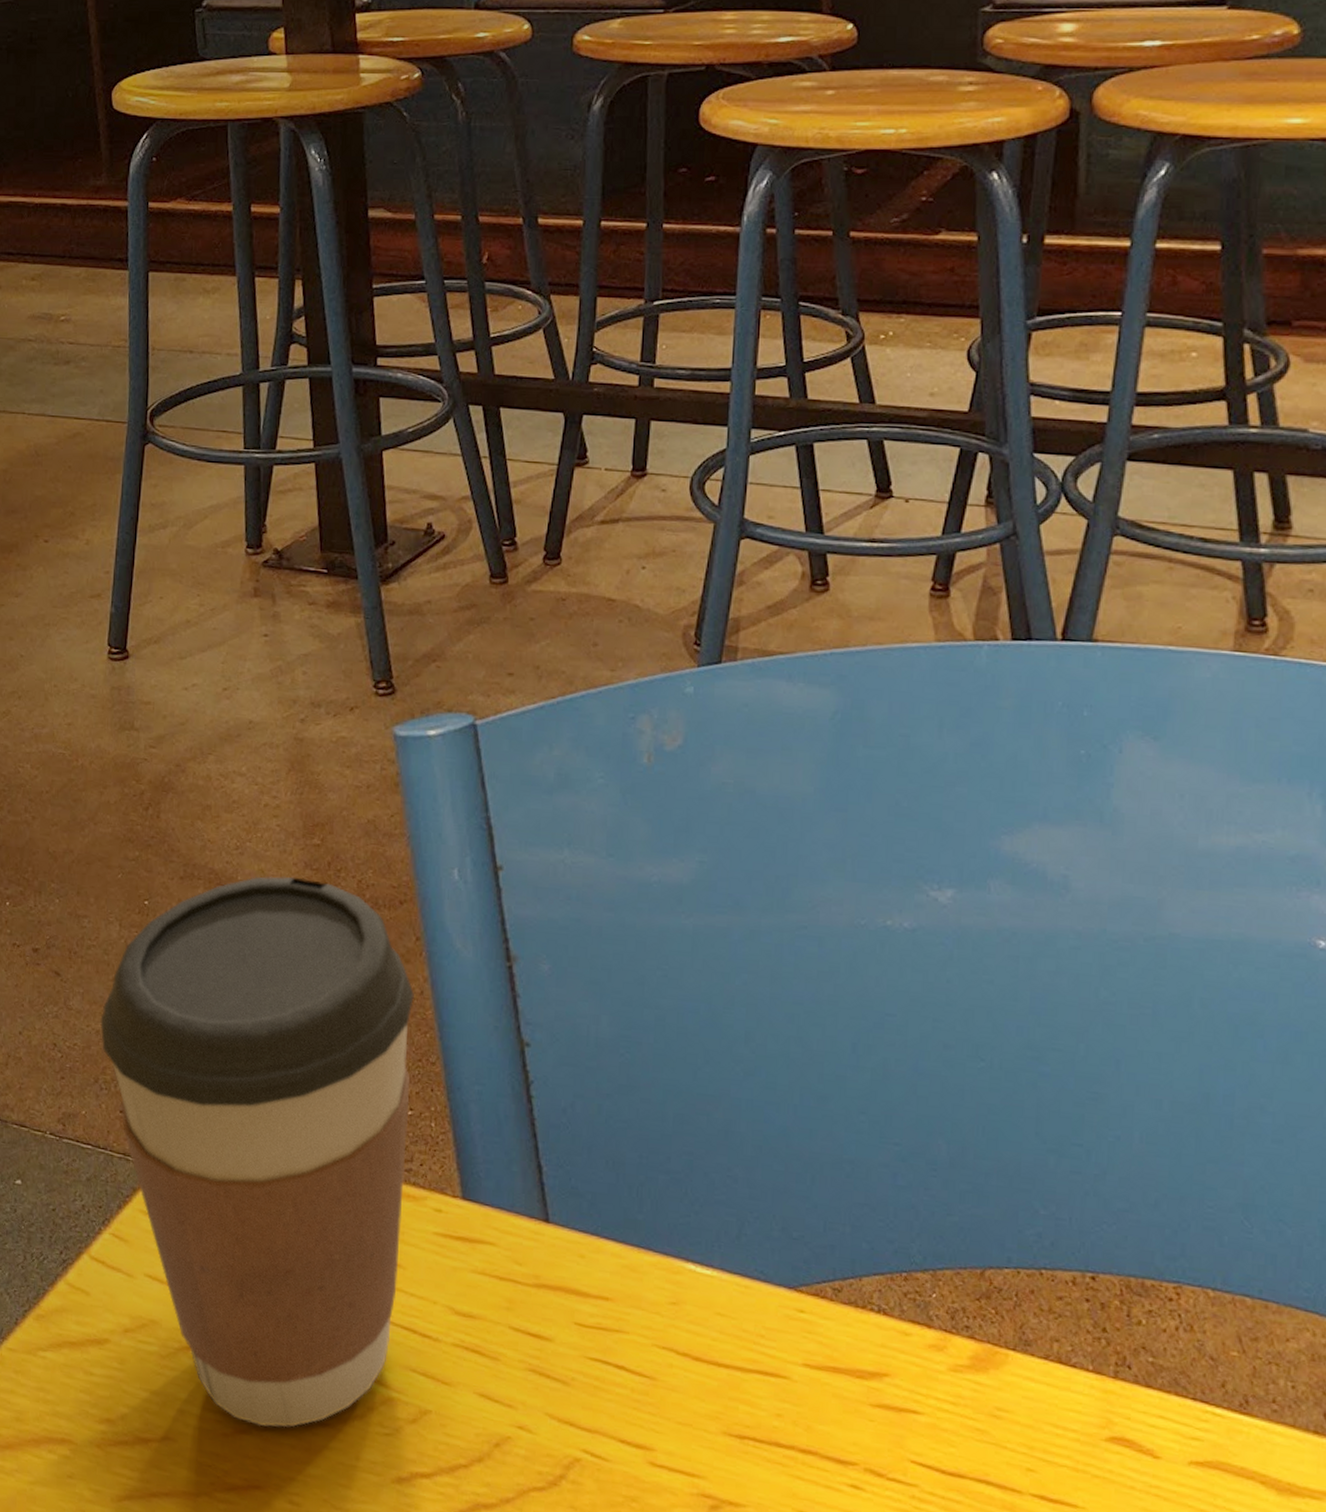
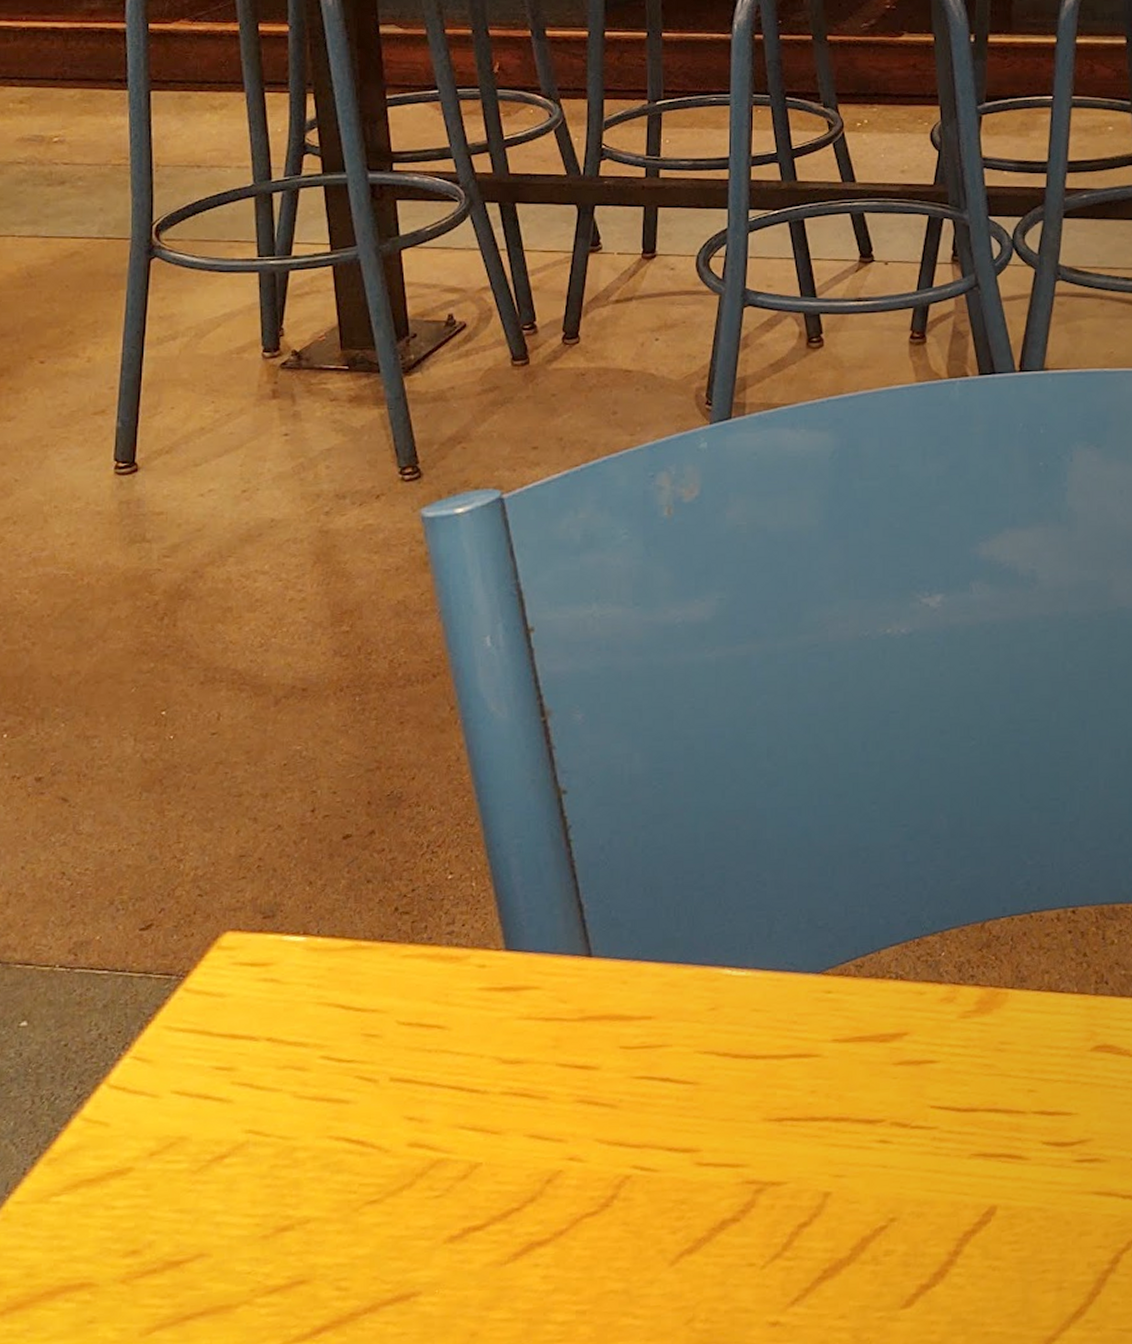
coffee cup: present [100,876,414,1428] -> none [115,665,450,1220]

